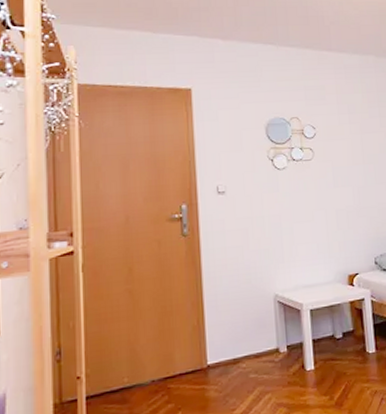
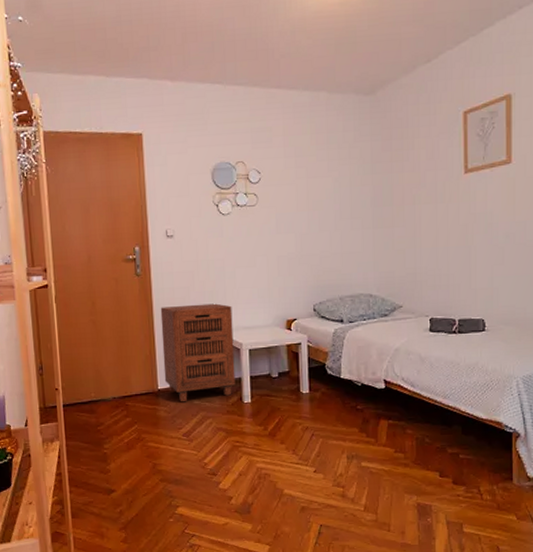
cabinet: none [210,262,297,378] -> present [160,303,236,402]

